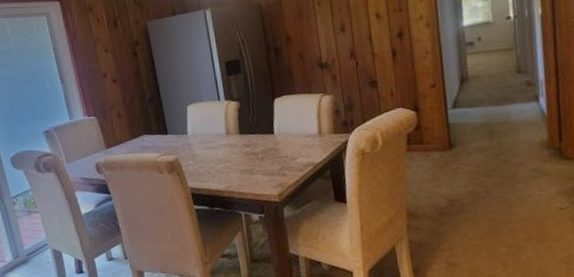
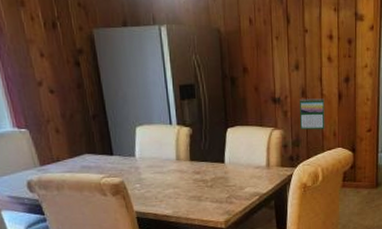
calendar: none [349,58,380,93] -> present [300,98,325,130]

